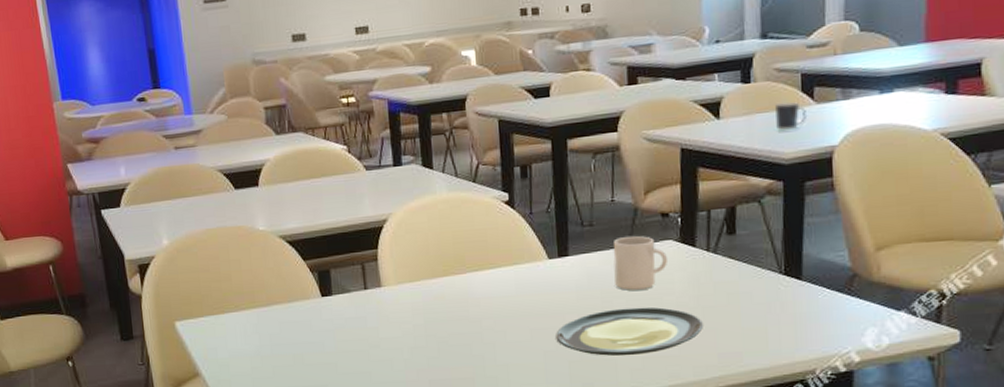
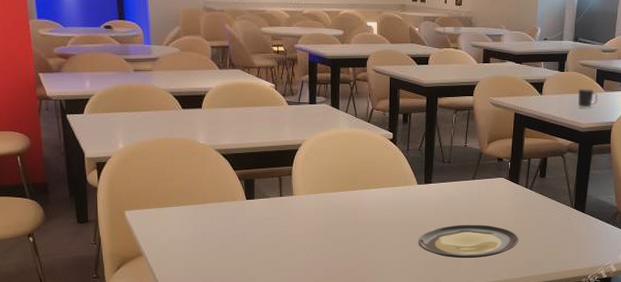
cup: present [612,235,667,291] -> none [462,172,499,212]

